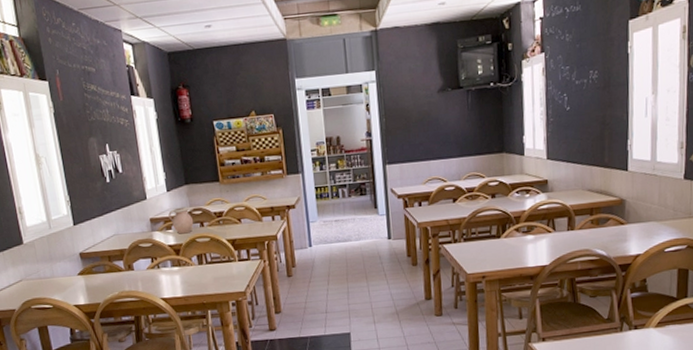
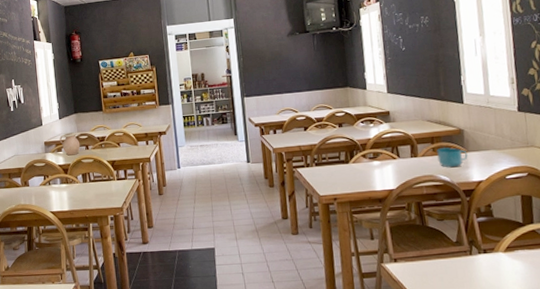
cup: none [595,219,628,241] -> present [437,147,468,168]

